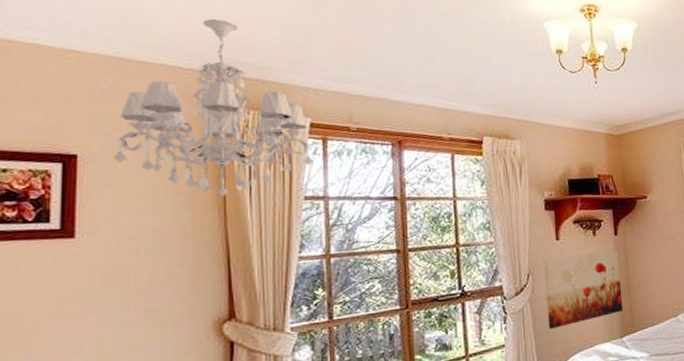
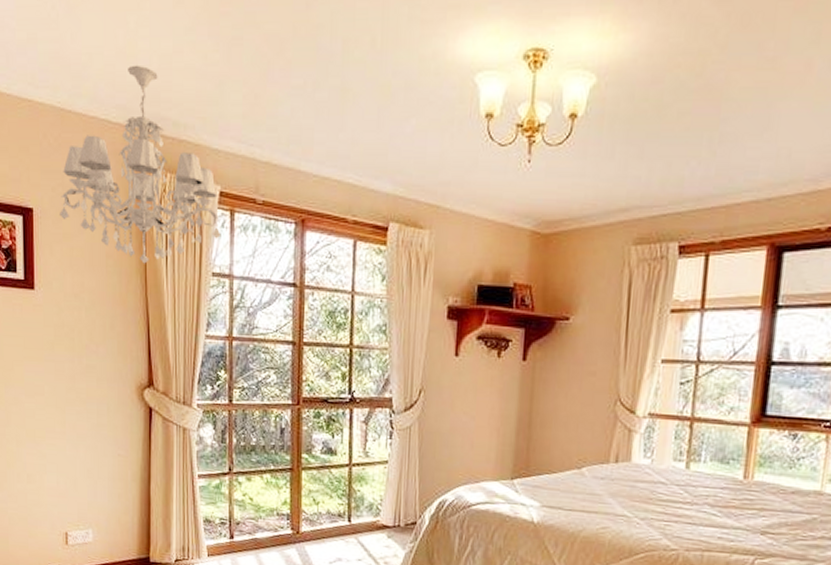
wall art: present [543,251,624,330] -> none [434,375,523,455]

